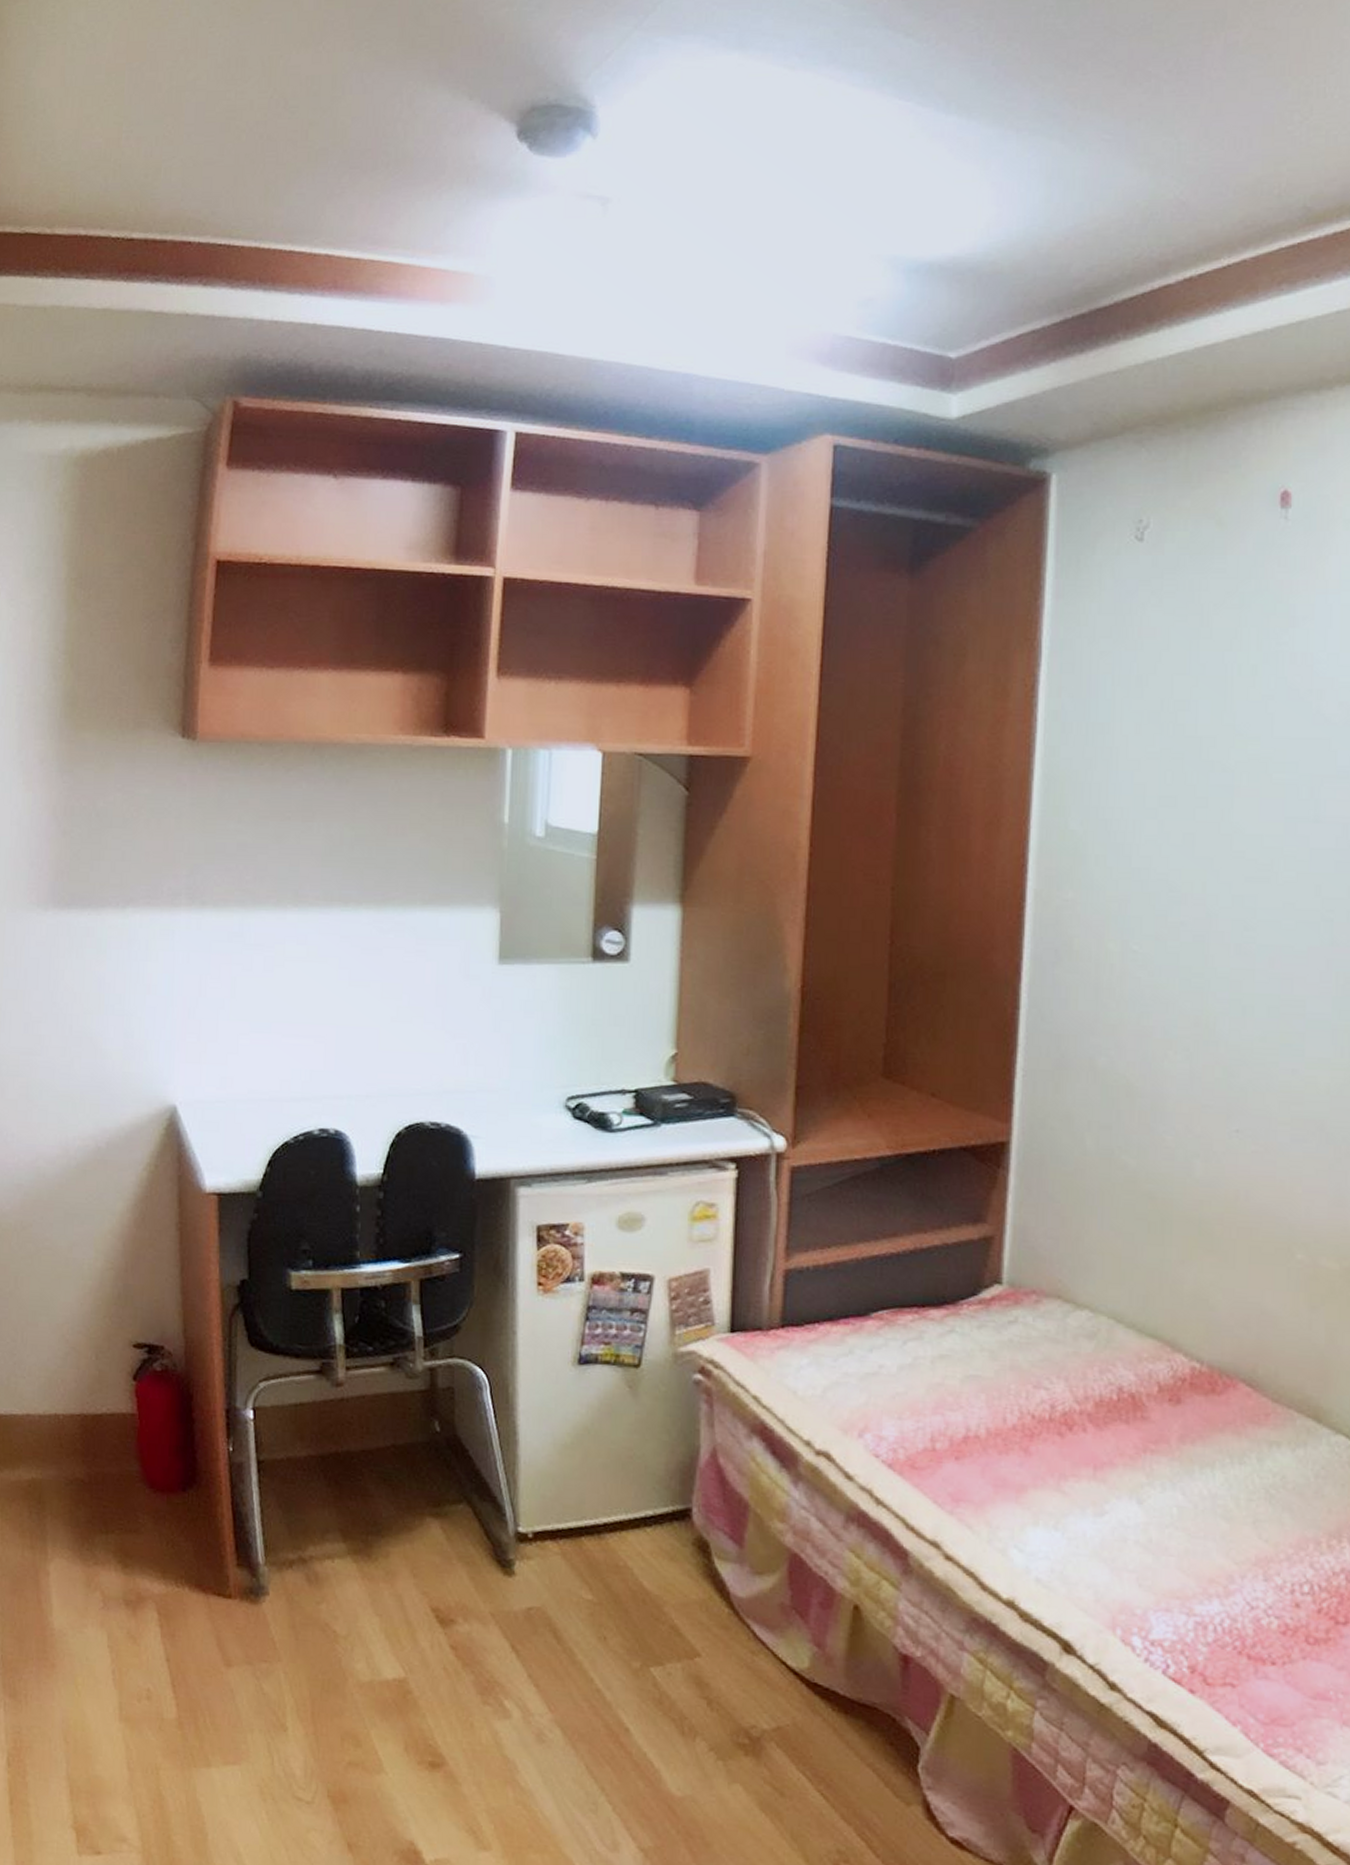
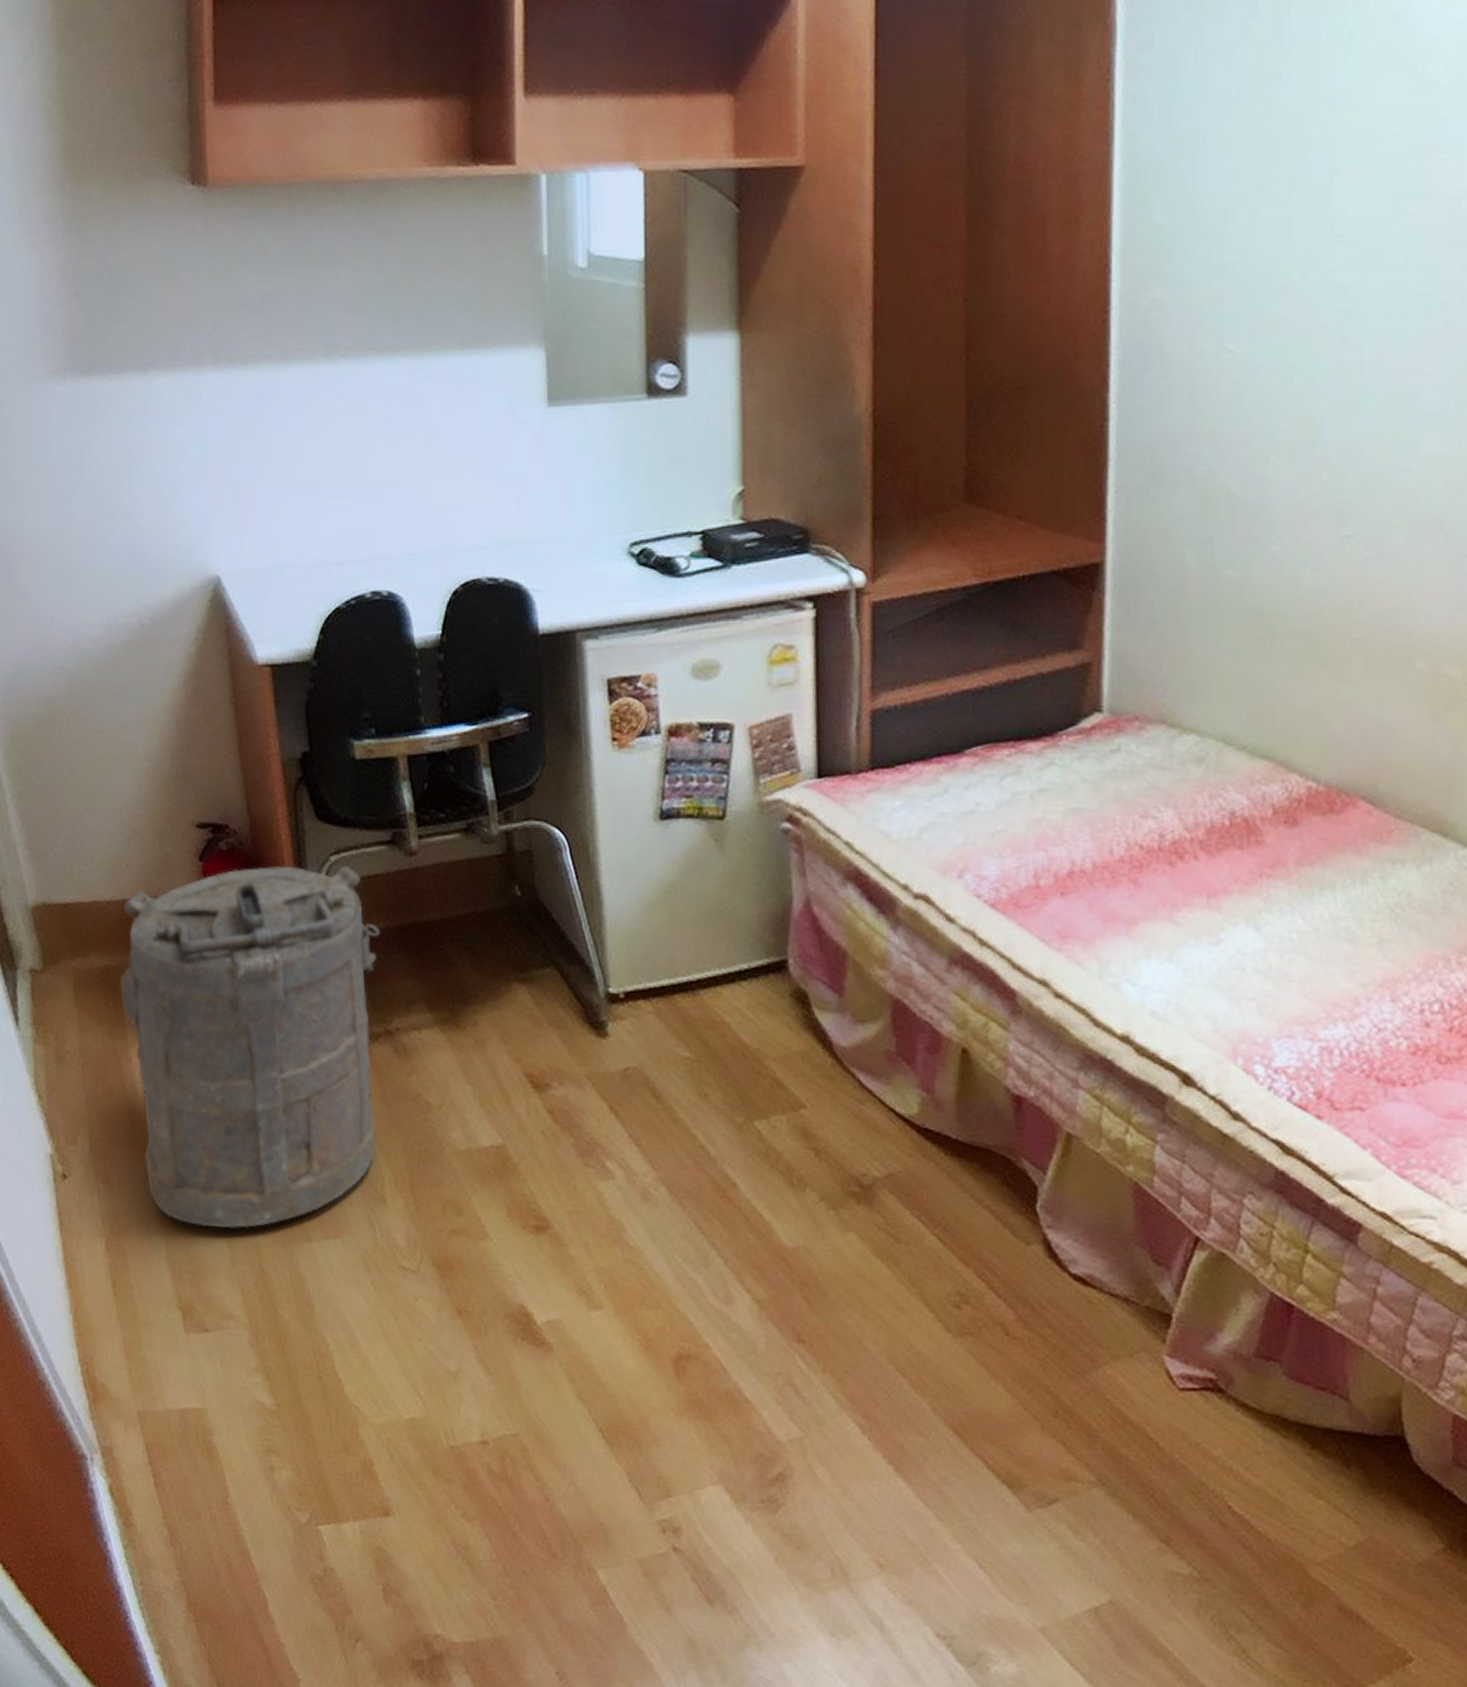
laundry hamper: none [44,1388,302,1751] -> present [120,865,381,1229]

